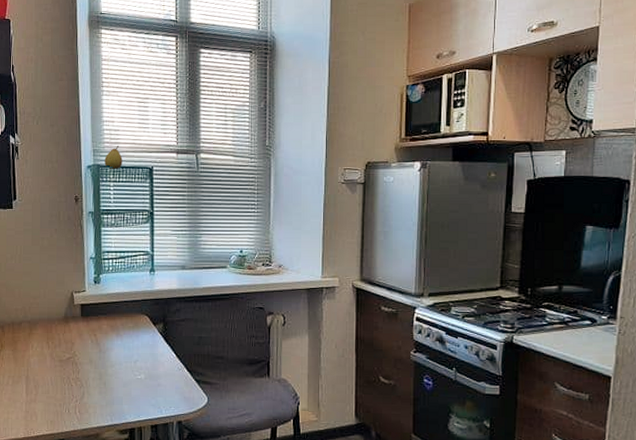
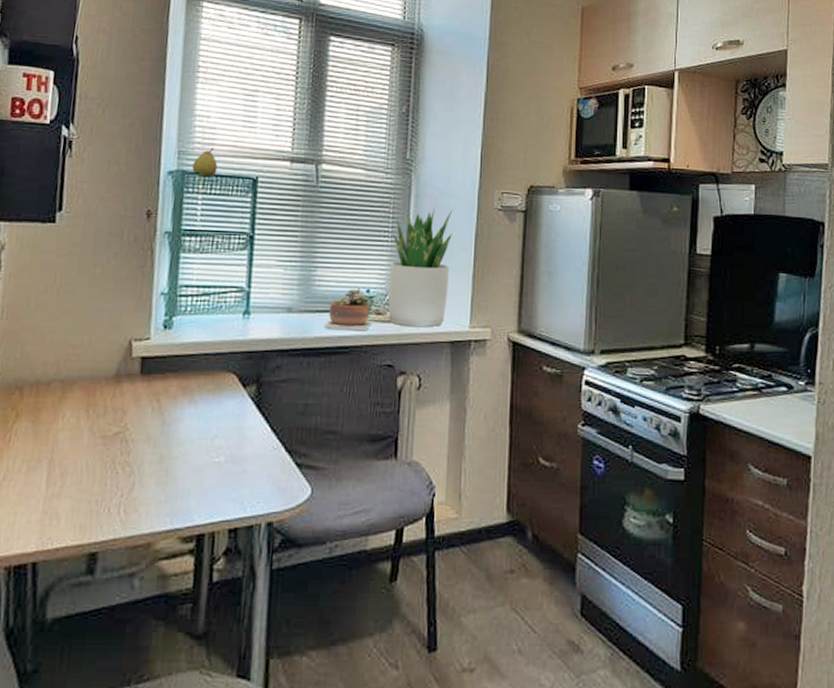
succulent plant: none [209,250,246,282] -> present [323,288,372,331]
planter: none [257,183,305,278] -> present [388,206,453,328]

